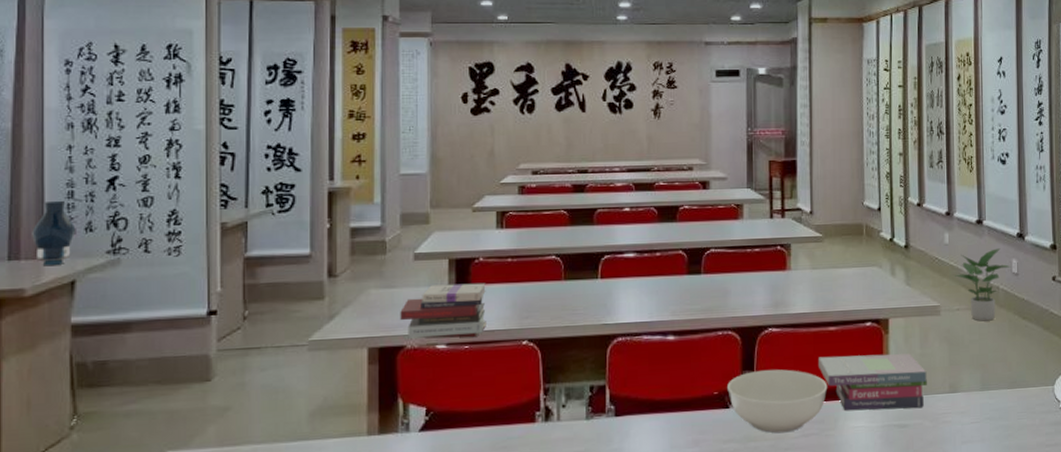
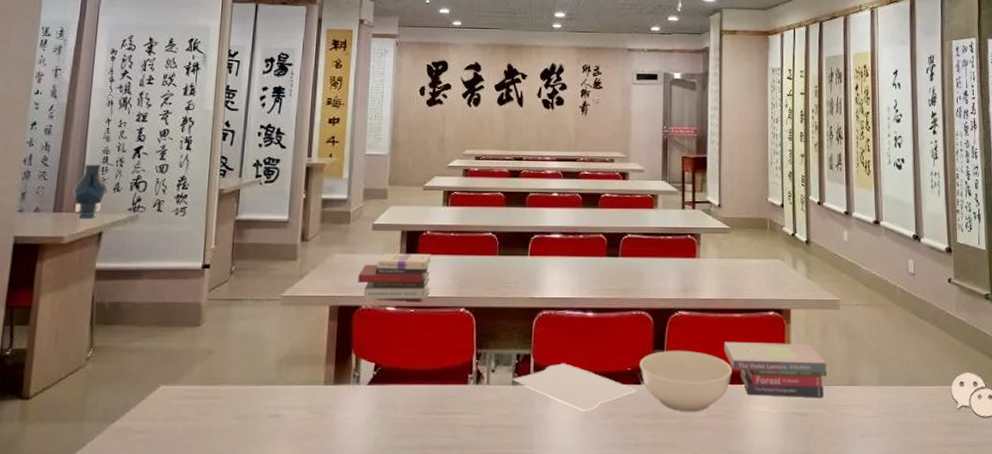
paper sheet: none [585,392,725,441] -> present [512,363,637,411]
potted plant: present [955,248,1011,322] -> none [854,249,908,318]

